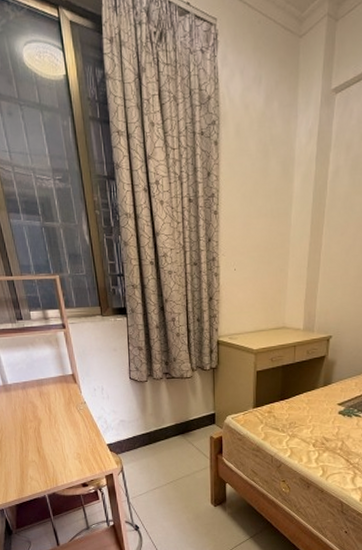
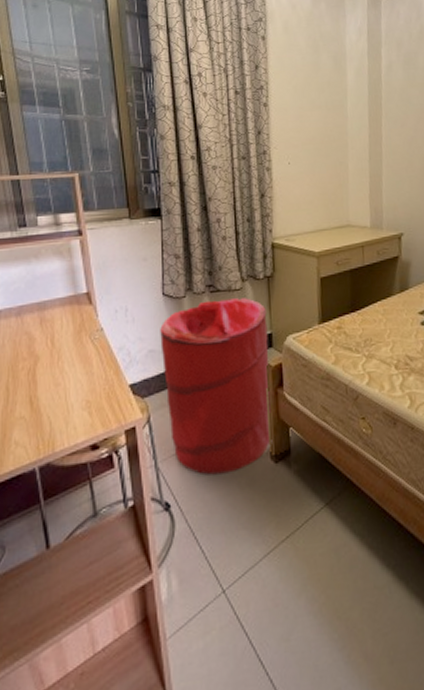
laundry hamper: none [128,383,213,510] -> present [160,297,273,475]

